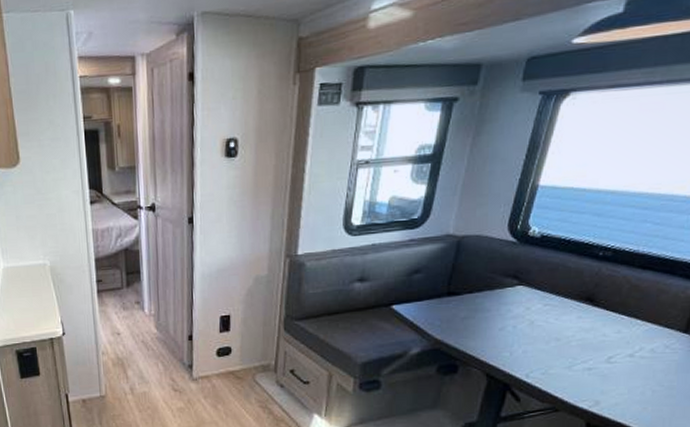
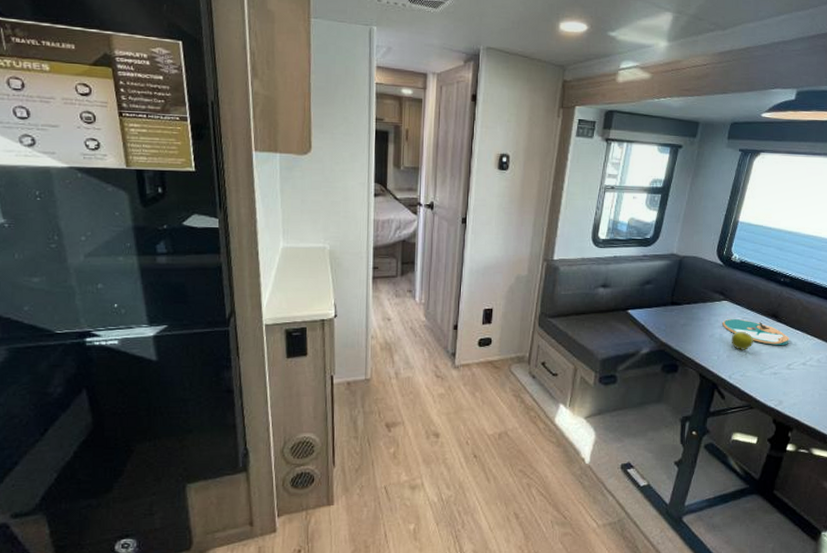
plate: none [516,306,611,335] -> present [722,319,789,345]
fruit: none [528,320,559,345] -> present [731,331,753,351]

